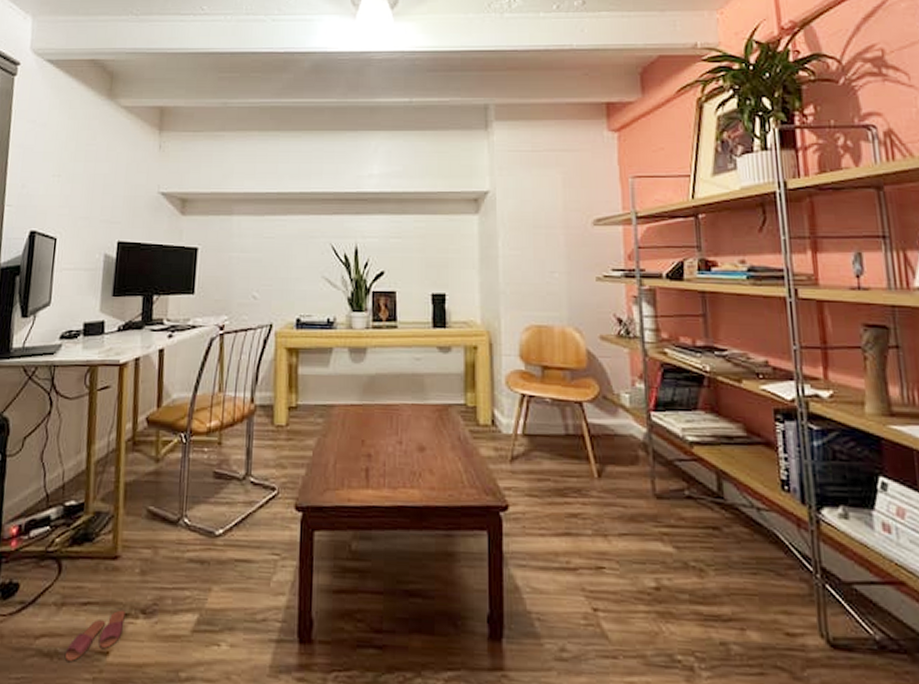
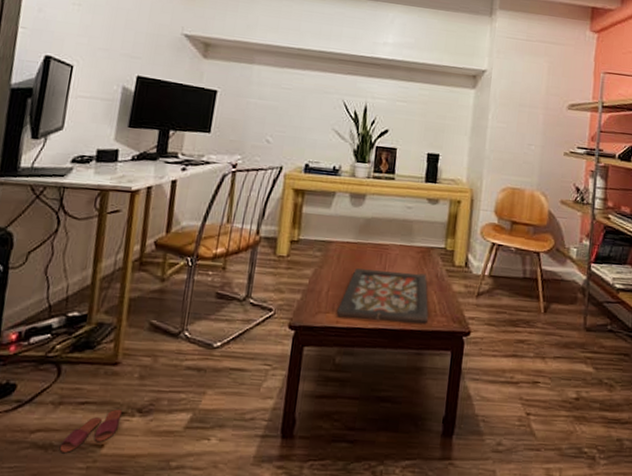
decorative tray: none [346,435,456,498] -> present [336,268,429,324]

